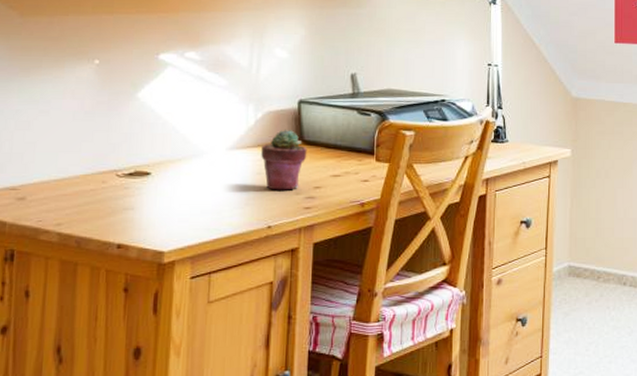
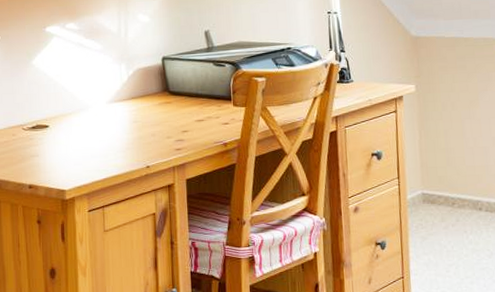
potted succulent: present [261,129,308,190] -> none [135,82,174,136]

